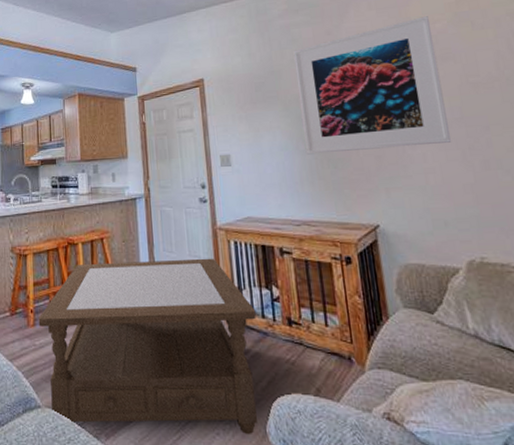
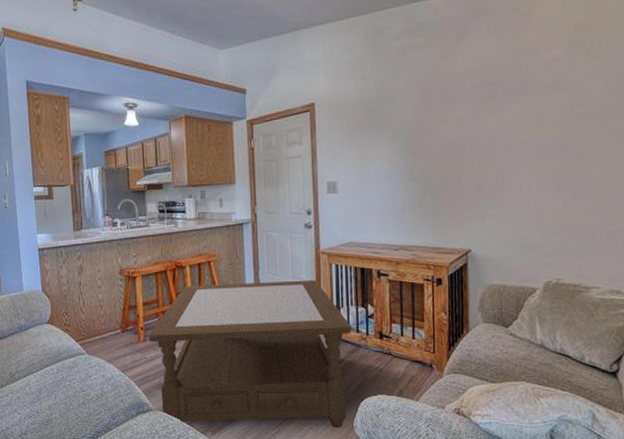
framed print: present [293,16,452,155] -> none [407,42,549,183]

